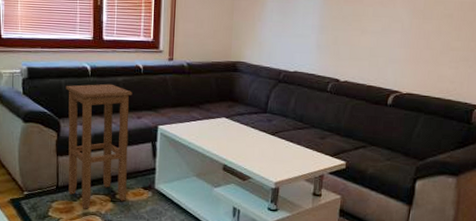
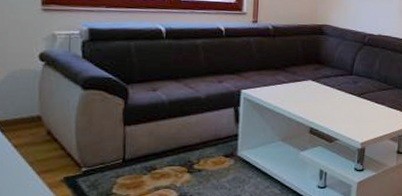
stool: present [66,83,132,209] -> none [135,46,213,183]

